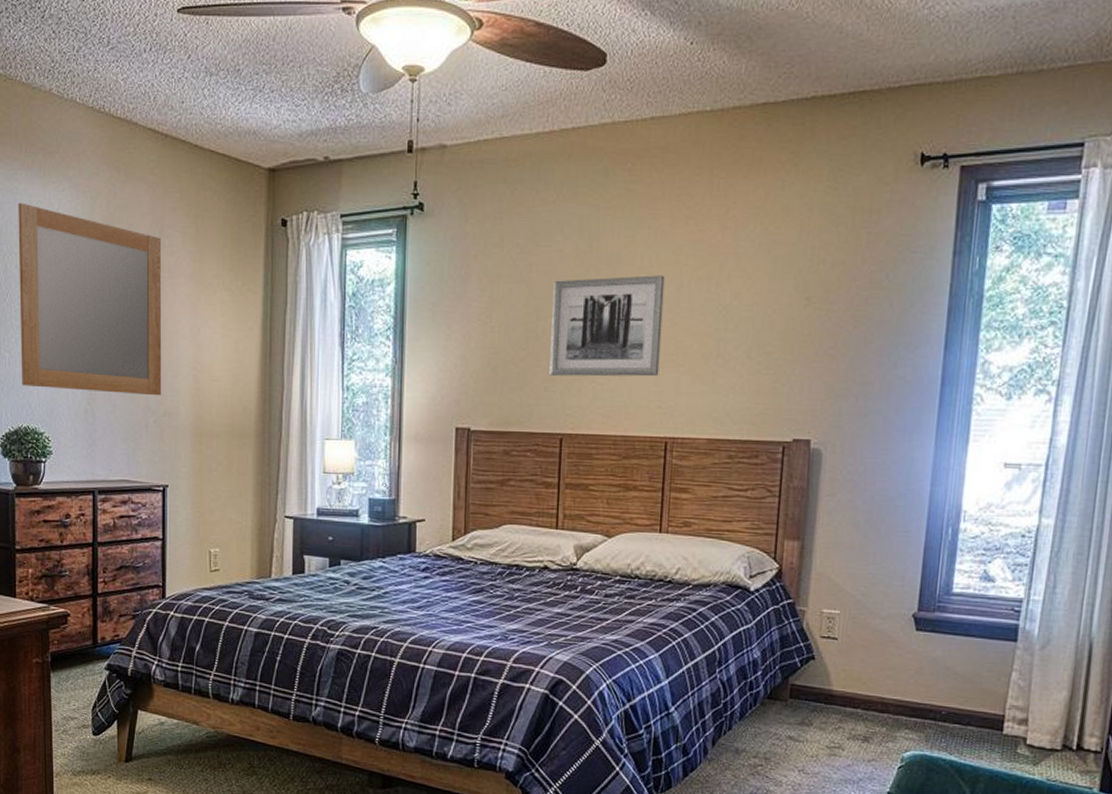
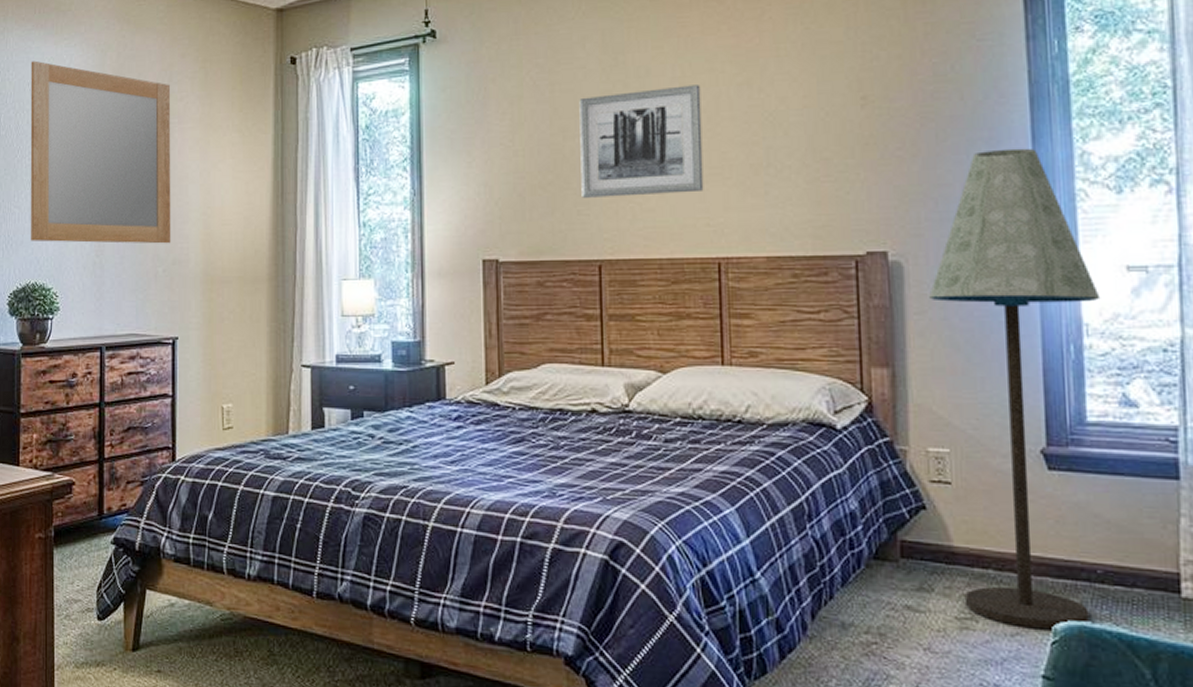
floor lamp: none [836,354,980,758] -> present [929,148,1101,630]

